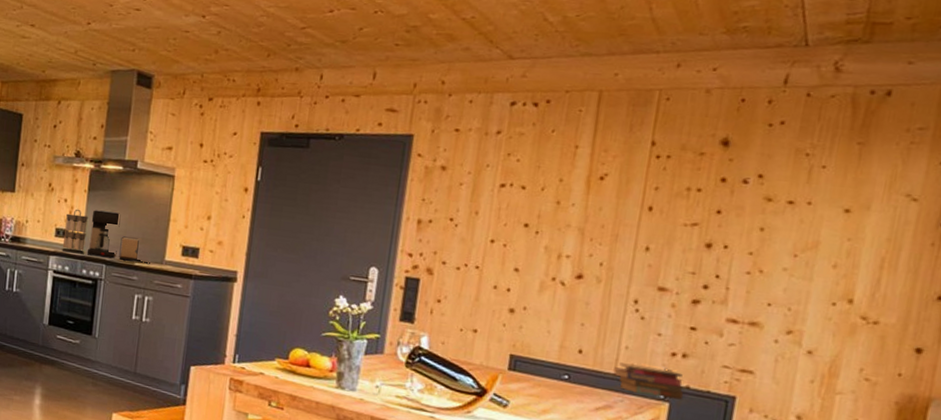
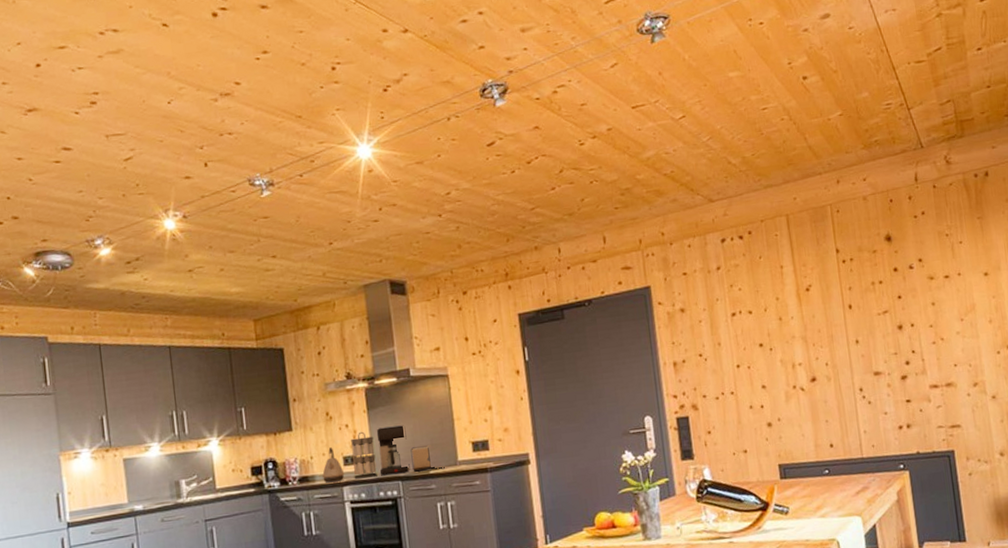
kettle: none [33,216,54,250] -> present [322,447,345,483]
books: present [613,362,684,400] -> none [860,441,918,470]

